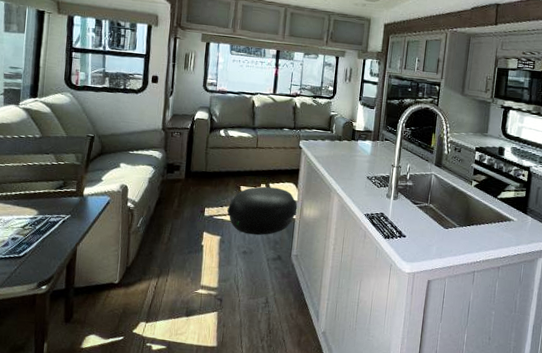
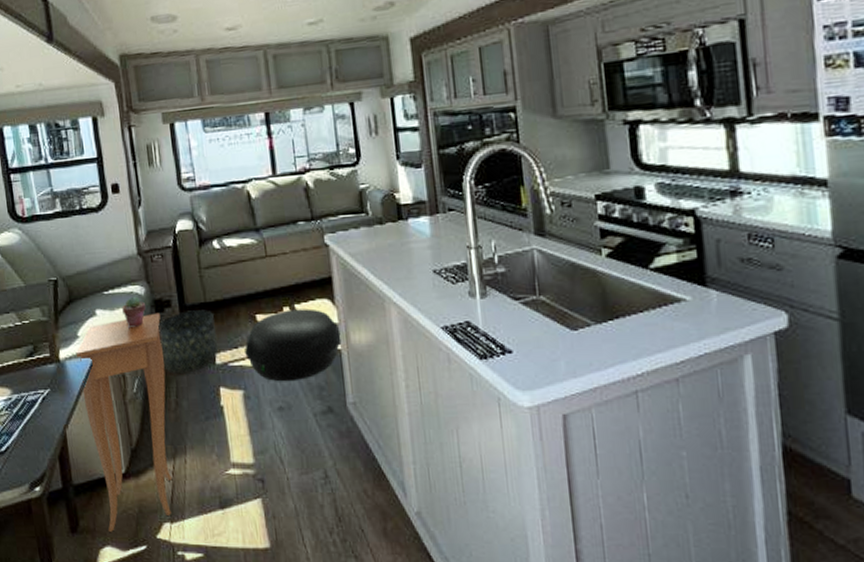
side table: none [96,173,170,325] -> present [75,312,172,532]
potted succulent: none [141,158,160,181] -> present [122,296,146,329]
basket: none [164,175,210,219] -> present [158,310,219,375]

